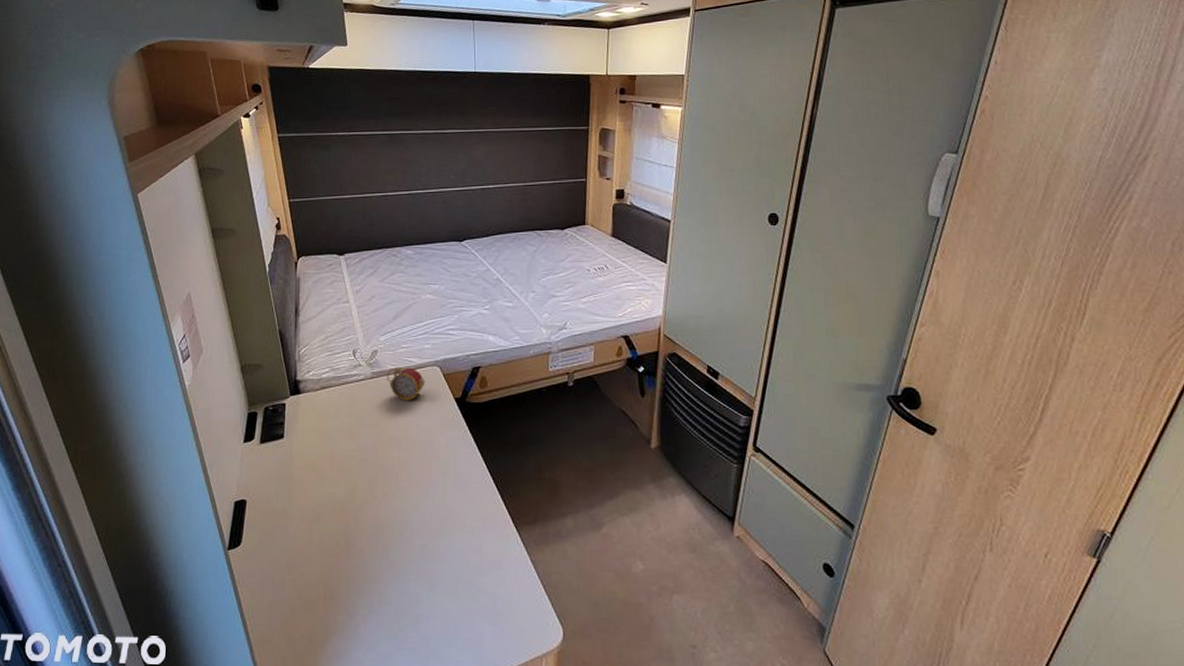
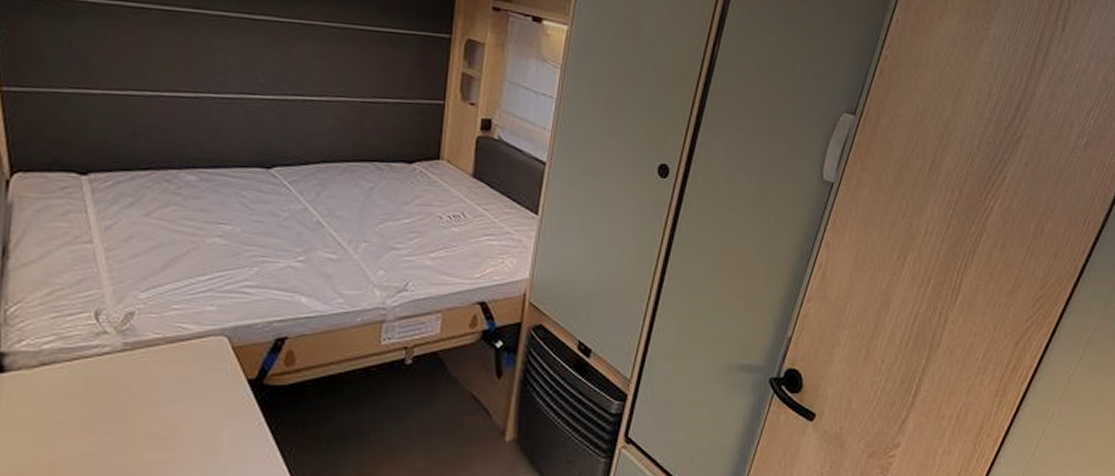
alarm clock: present [387,367,425,402] -> none [147,336,205,384]

